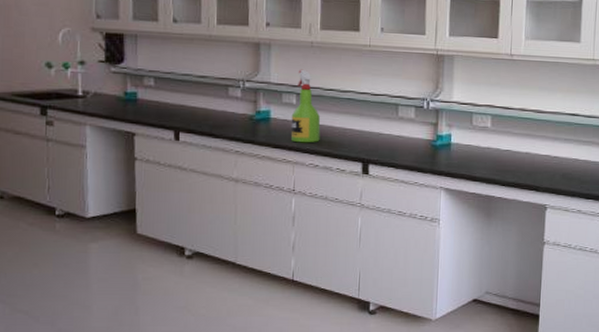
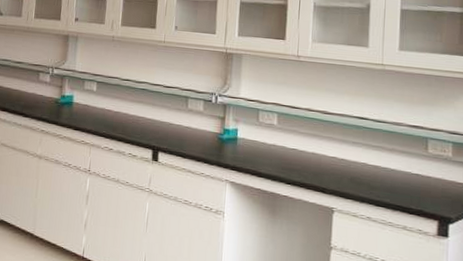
spray bottle: present [290,69,321,143] -> none [90,60,117,128]

